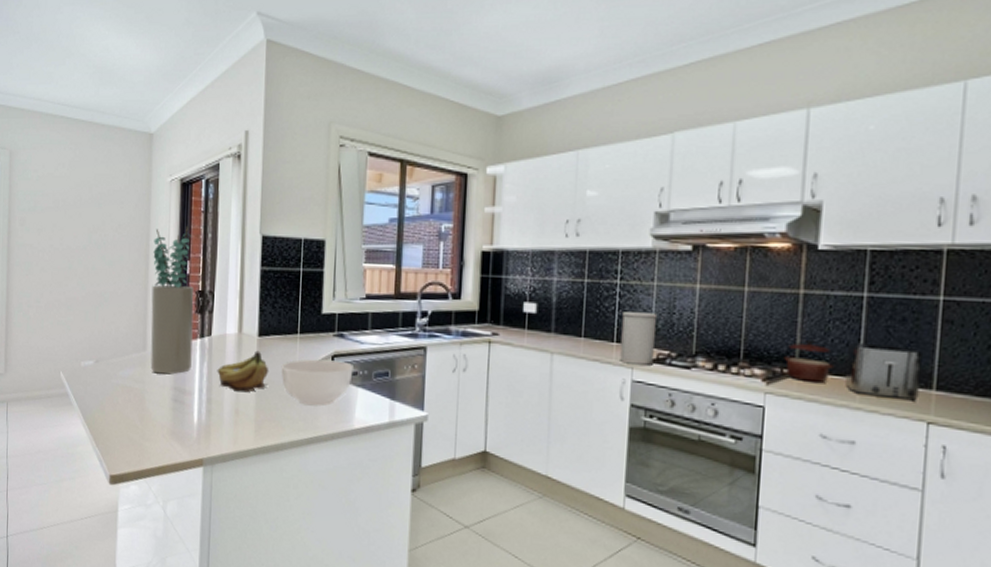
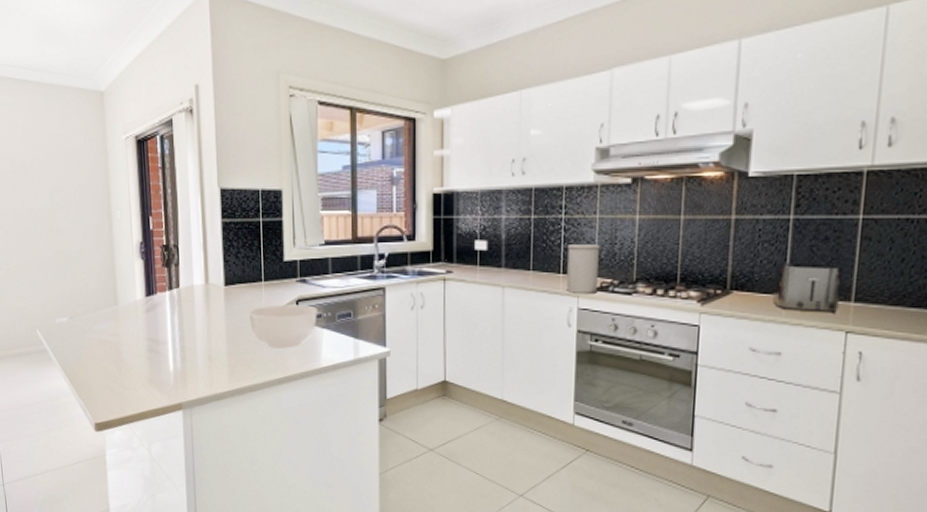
vase: present [150,225,194,375] -> none [114,182,163,327]
fruit: present [217,350,269,393] -> none [187,299,238,339]
saucepan: present [784,339,835,382] -> none [717,261,764,300]

